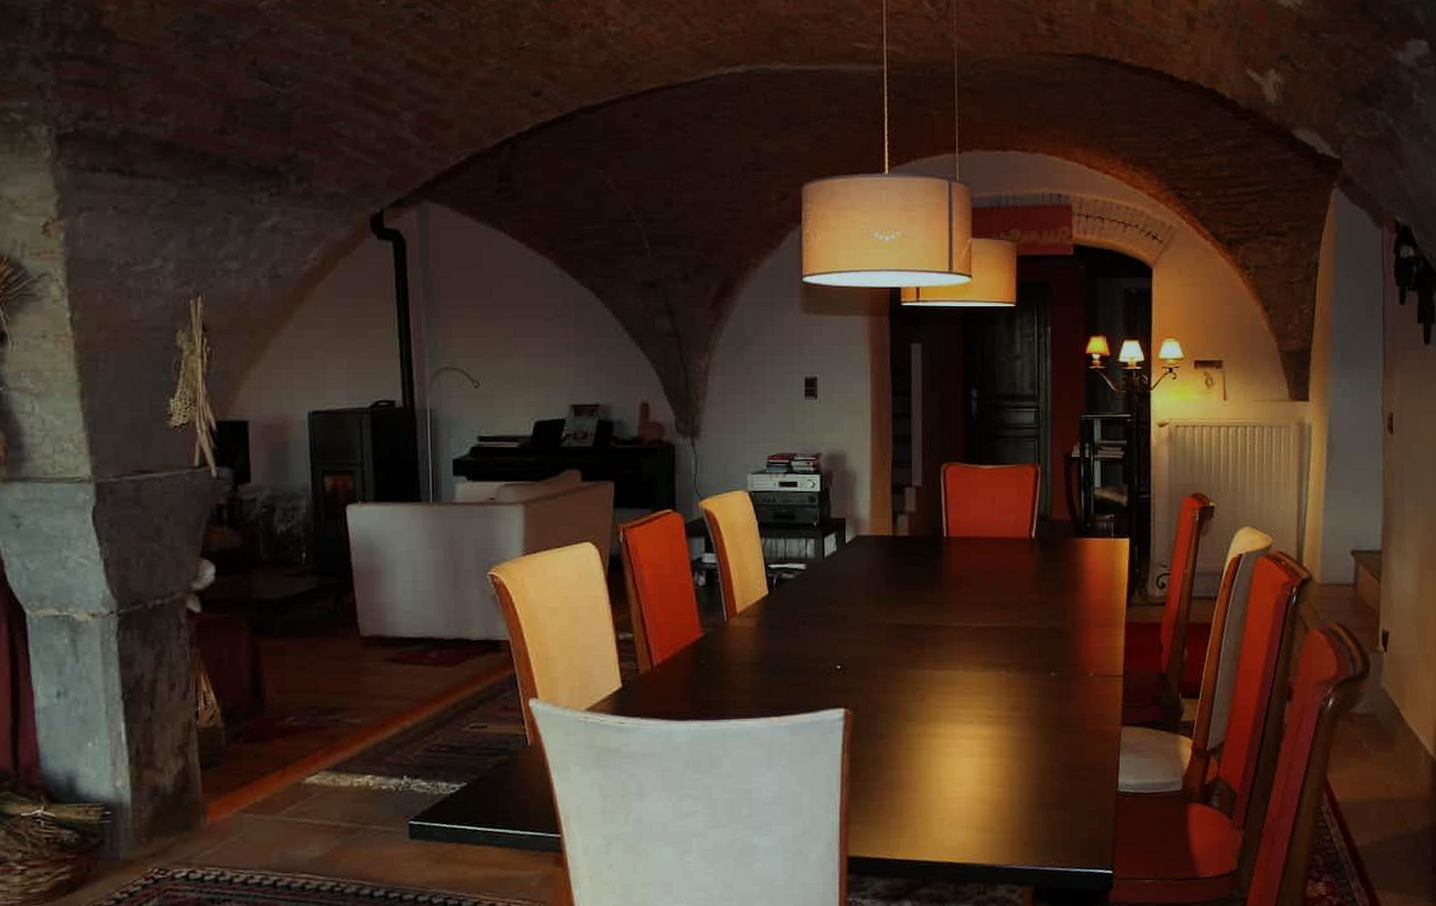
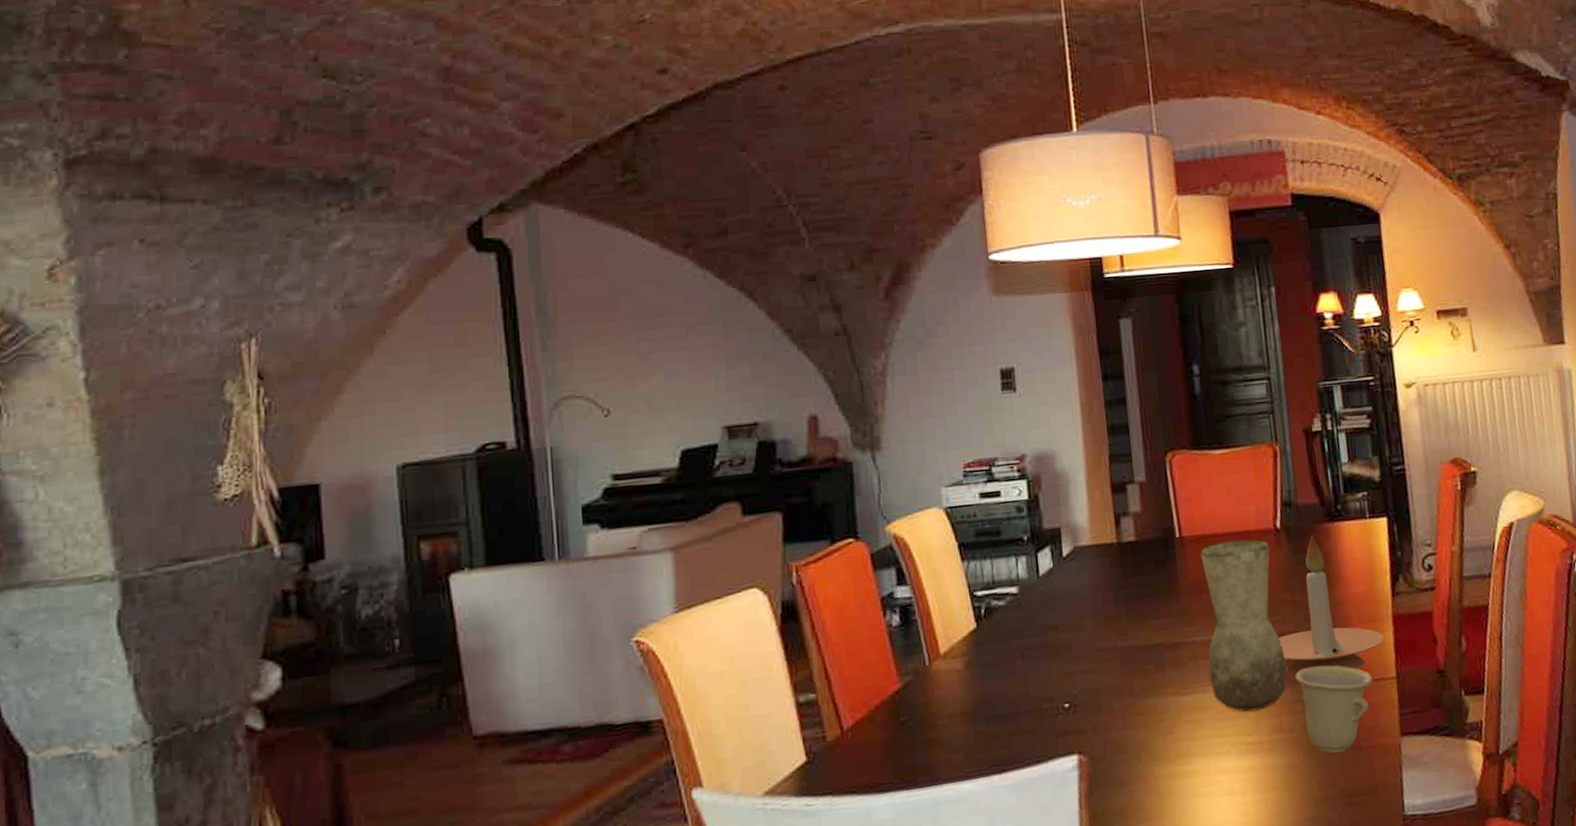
vase: none [961,545,1029,690] -> present [1200,539,1288,712]
candle holder: none [1024,547,1116,666] -> present [1278,535,1384,676]
cup: none [1035,658,1102,733] -> present [1295,665,1372,753]

